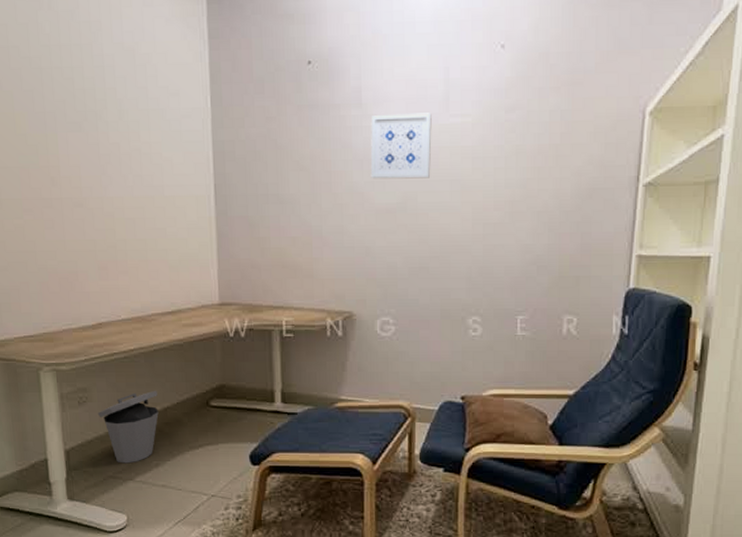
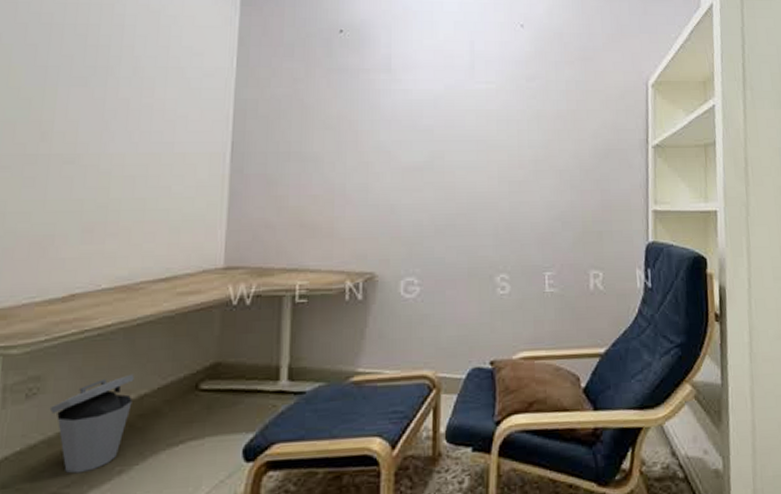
wall art: present [370,113,432,179] -> none [398,79,458,139]

